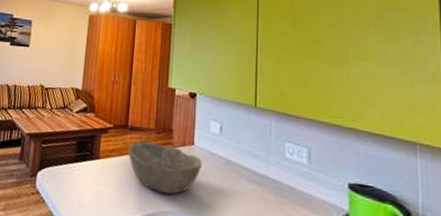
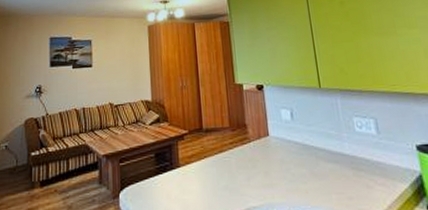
bowl: present [128,141,202,195] -> none [206,141,280,190]

